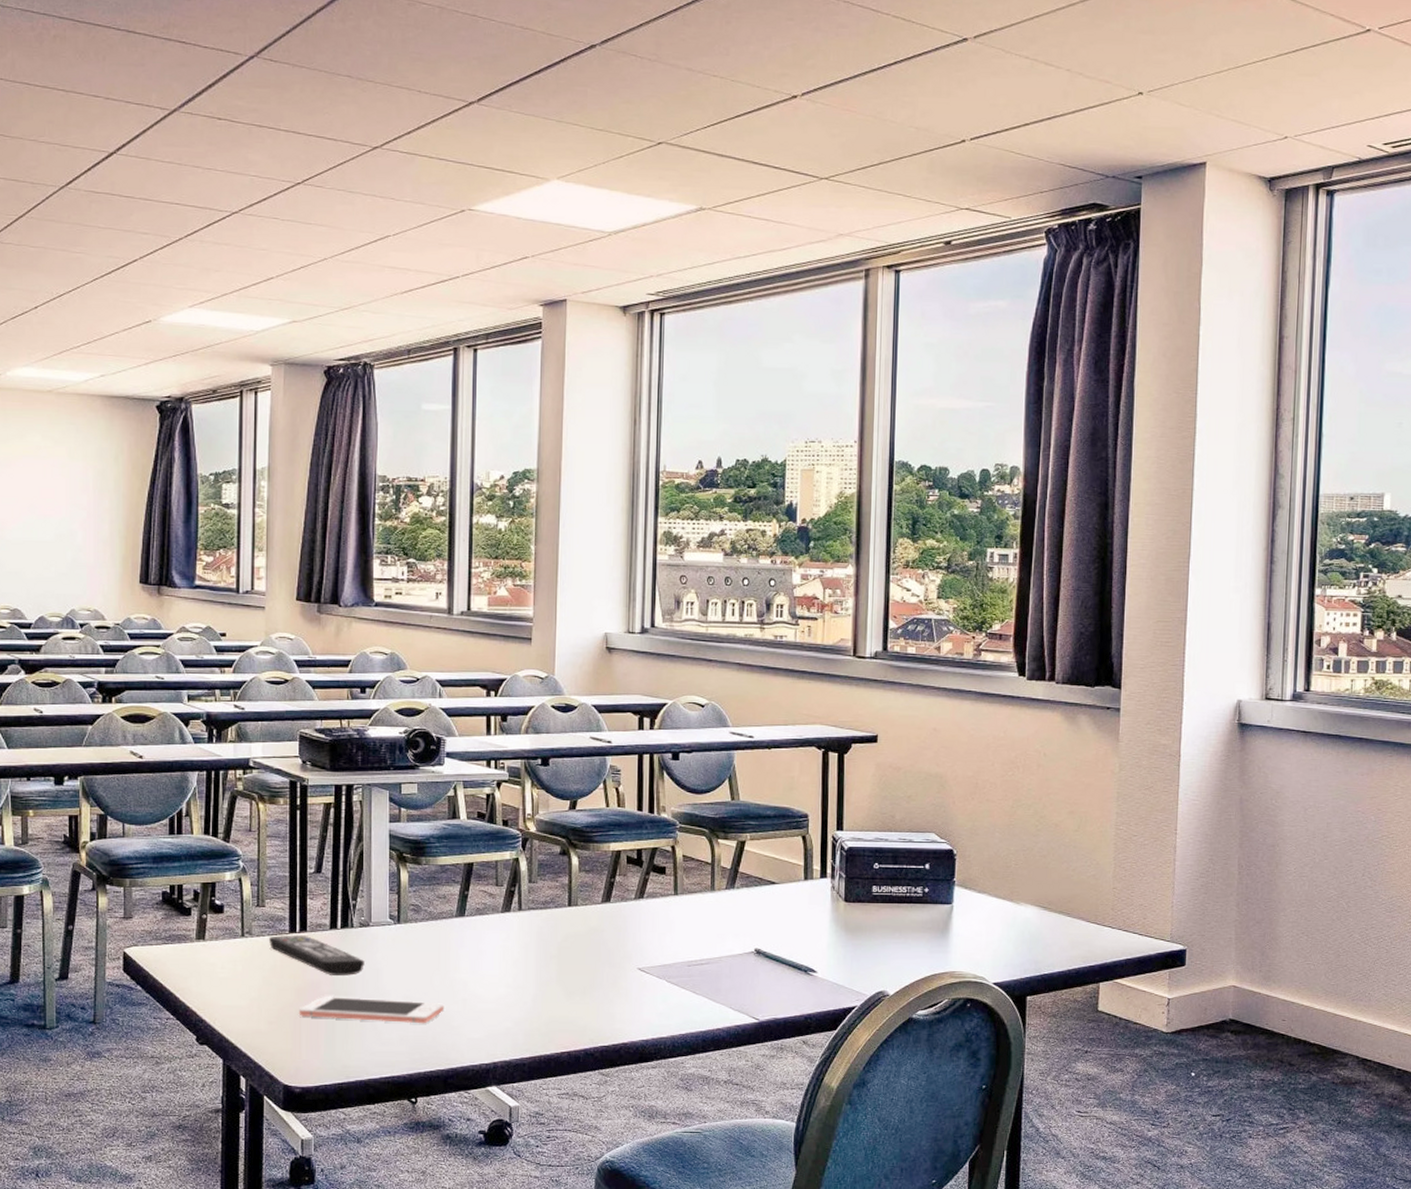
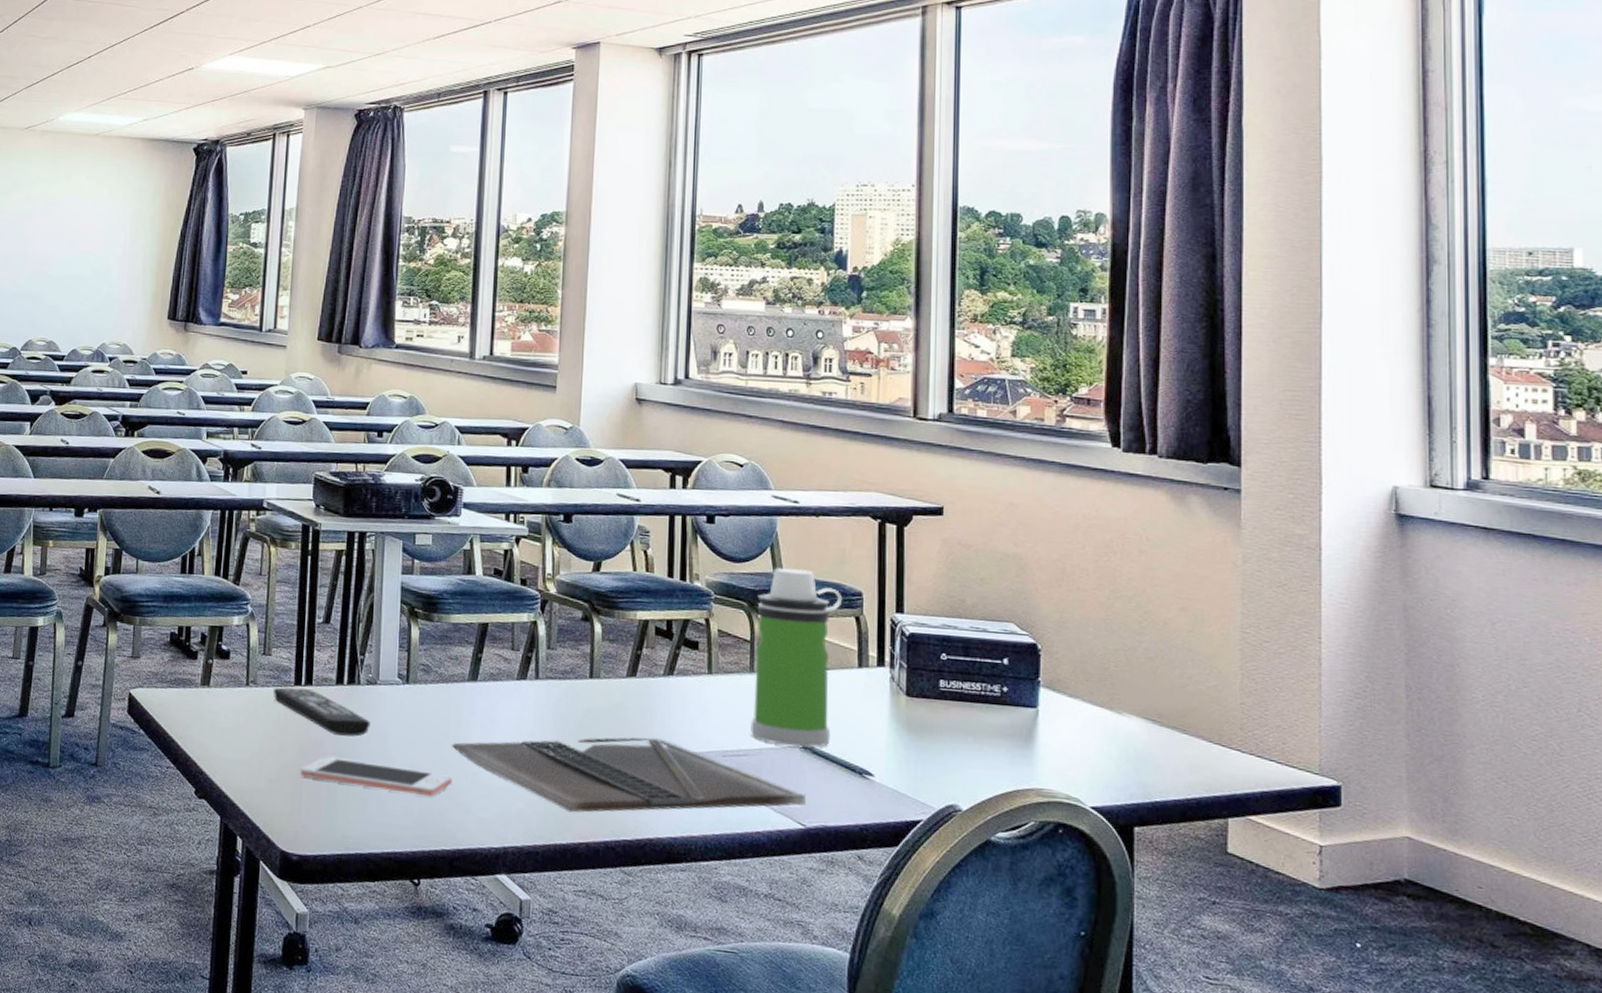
laptop: none [442,955,759,1027] -> present [452,737,806,813]
water bottle: none [712,796,791,953] -> present [750,568,843,748]

